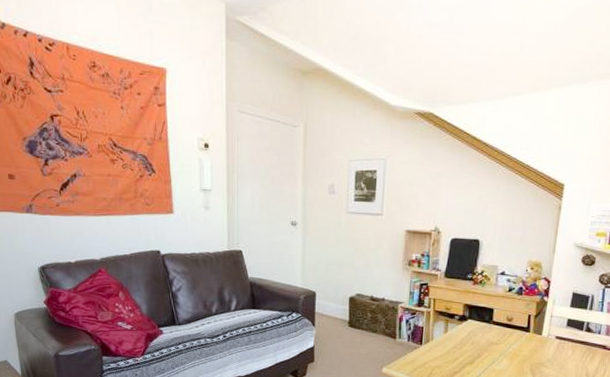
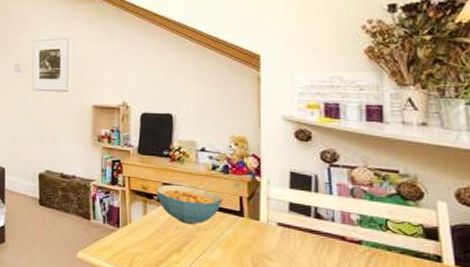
cereal bowl: none [457,305,513,340] -> present [156,184,221,224]

